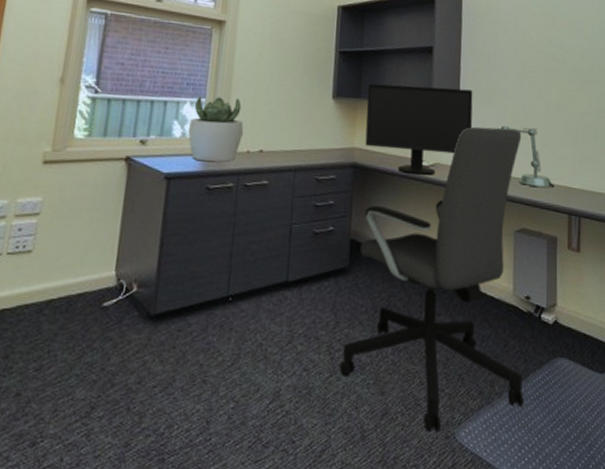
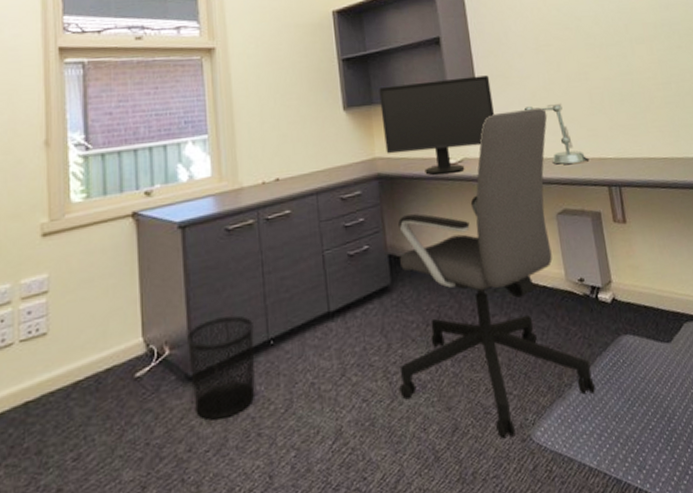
waste bin: none [151,266,217,361] -> present [186,314,255,421]
succulent plant: present [187,97,244,163] -> none [194,128,255,203]

